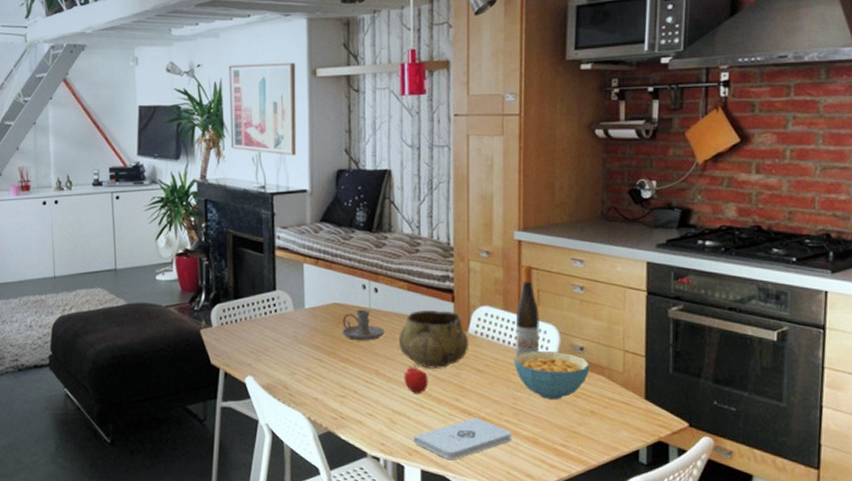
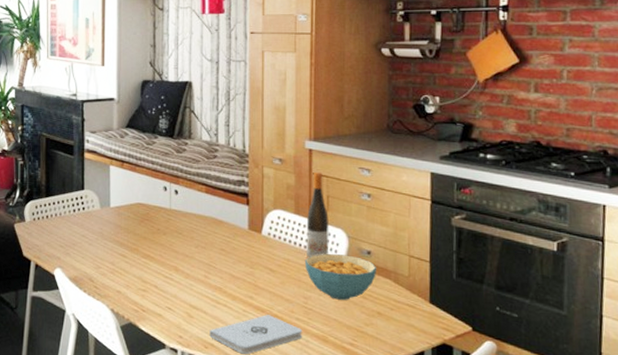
candle holder: present [342,309,385,341] -> none [144,209,184,239]
decorative bowl: present [398,310,469,369] -> none [196,212,263,267]
apple: present [404,363,428,394] -> none [201,261,224,291]

